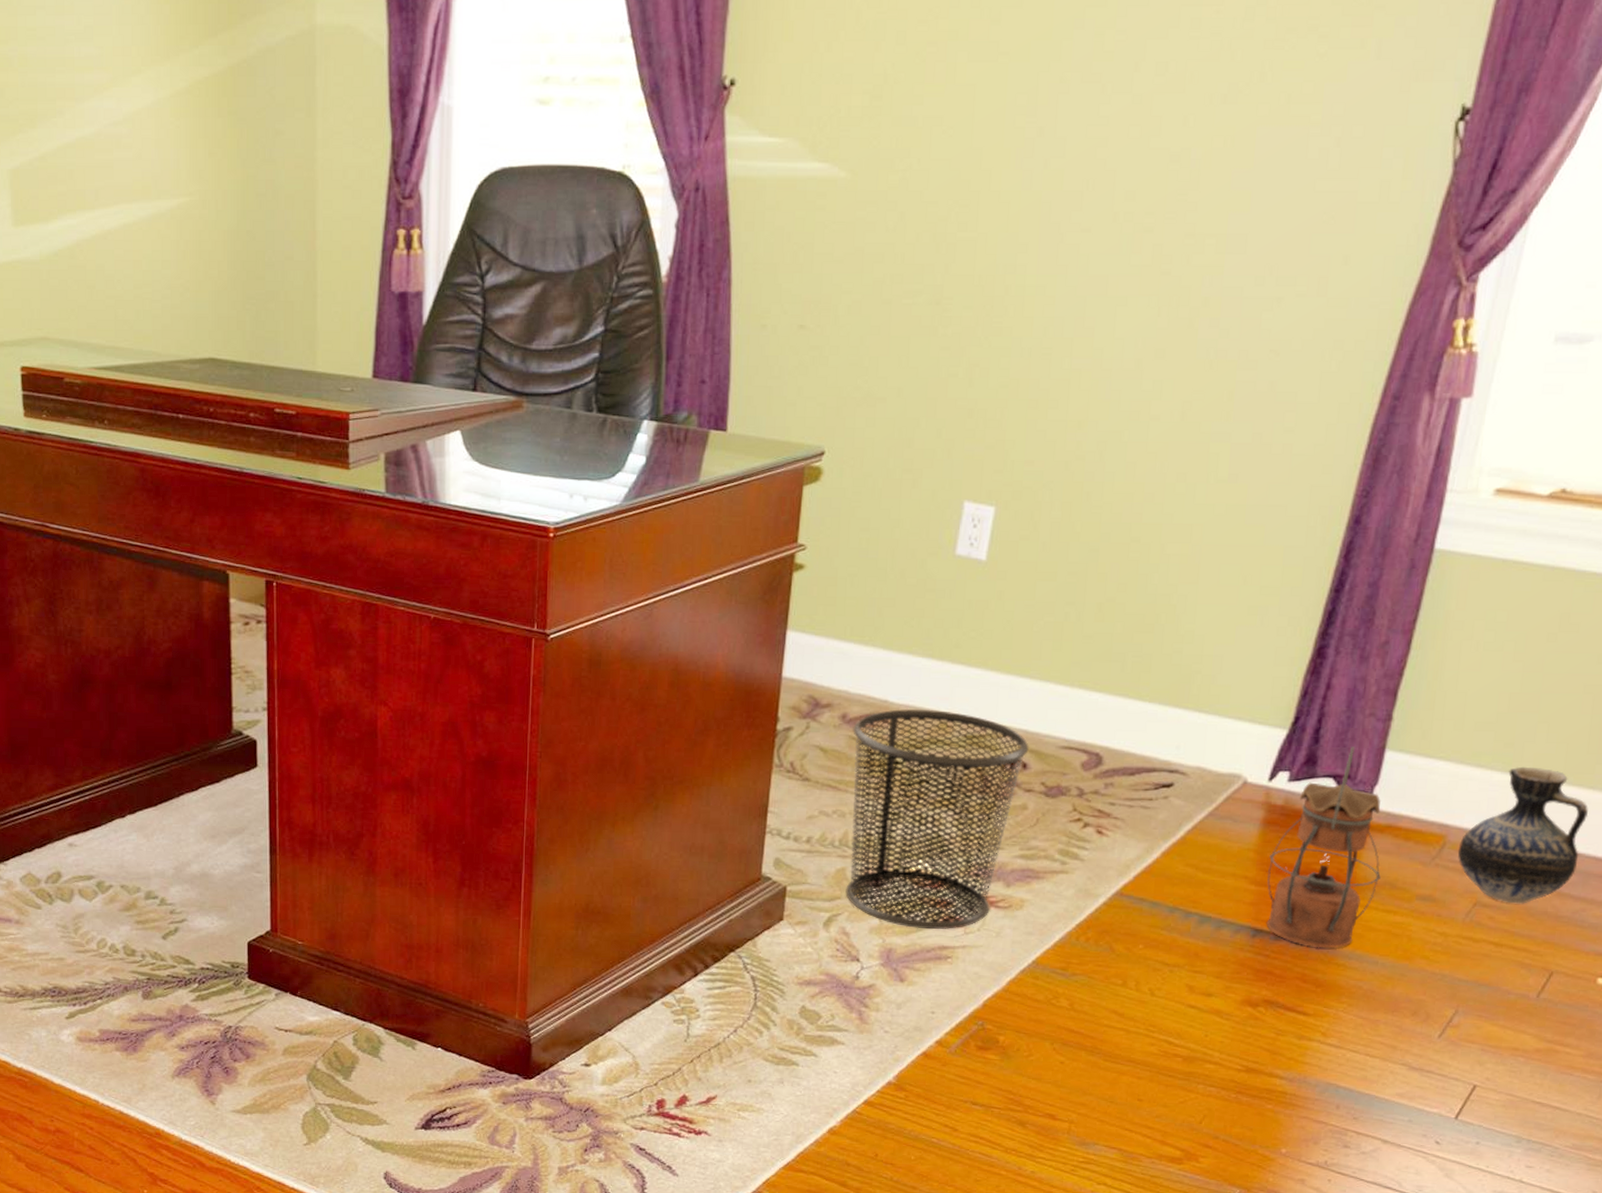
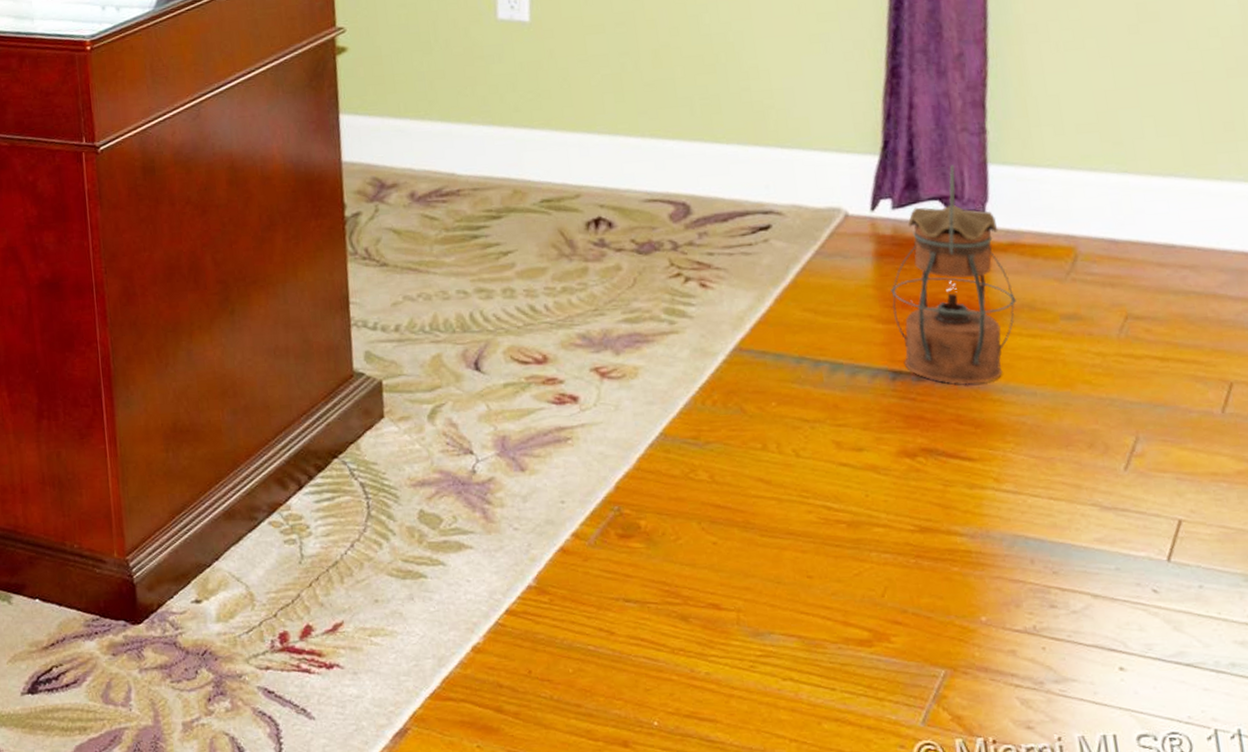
waste bin: present [845,709,1029,930] -> none [423,177,611,411]
ceramic jug: present [1457,766,1589,904] -> none [1092,164,1227,313]

